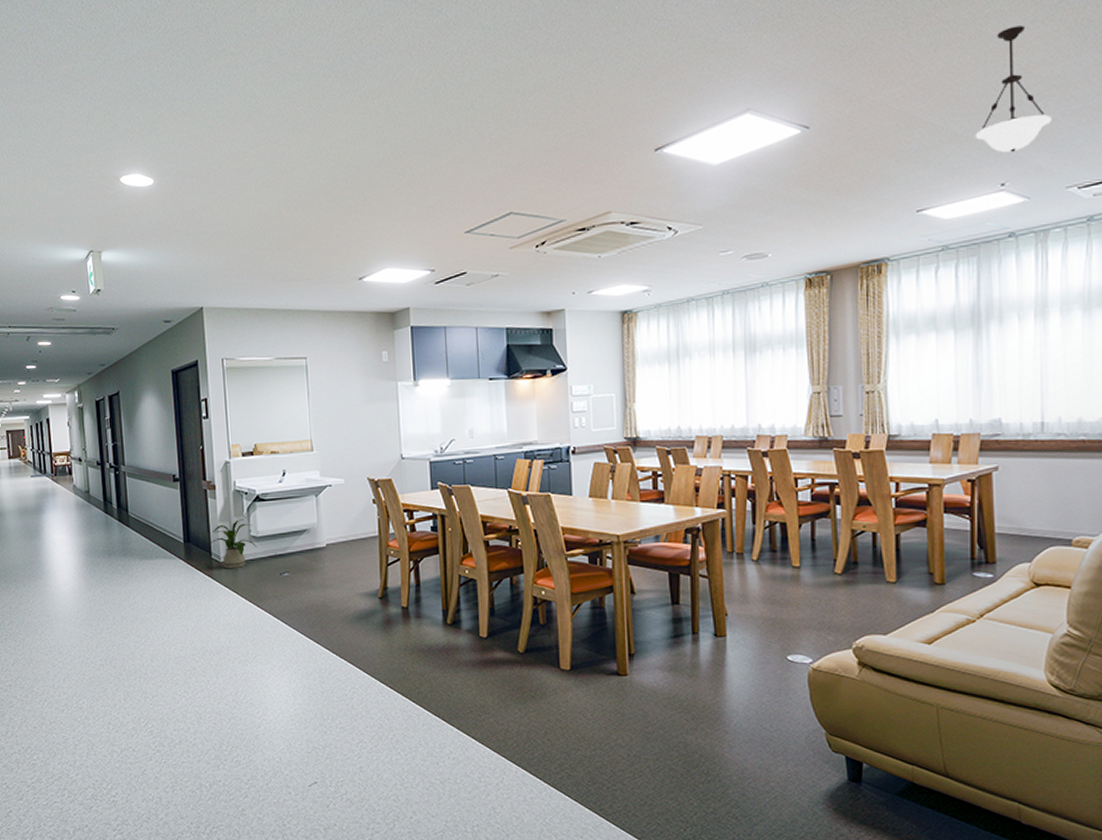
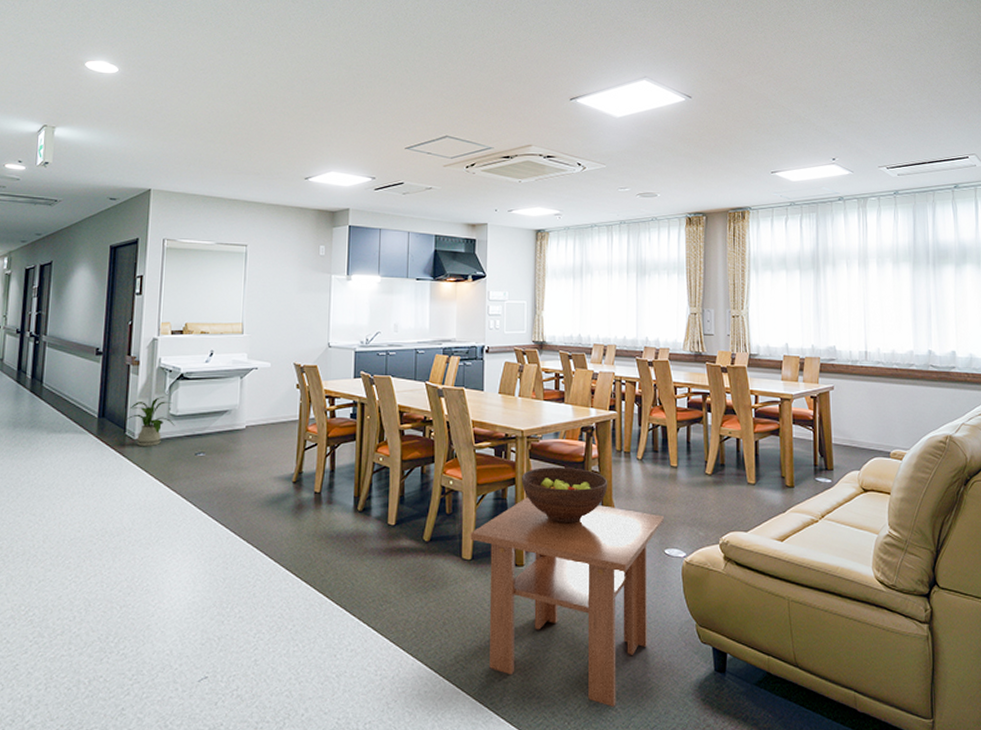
coffee table: none [567,605,785,815] -> present [470,497,664,707]
fruit bowl: none [619,572,719,631] -> present [521,467,608,524]
pendant light: present [976,25,1051,153] -> none [814,42,867,136]

